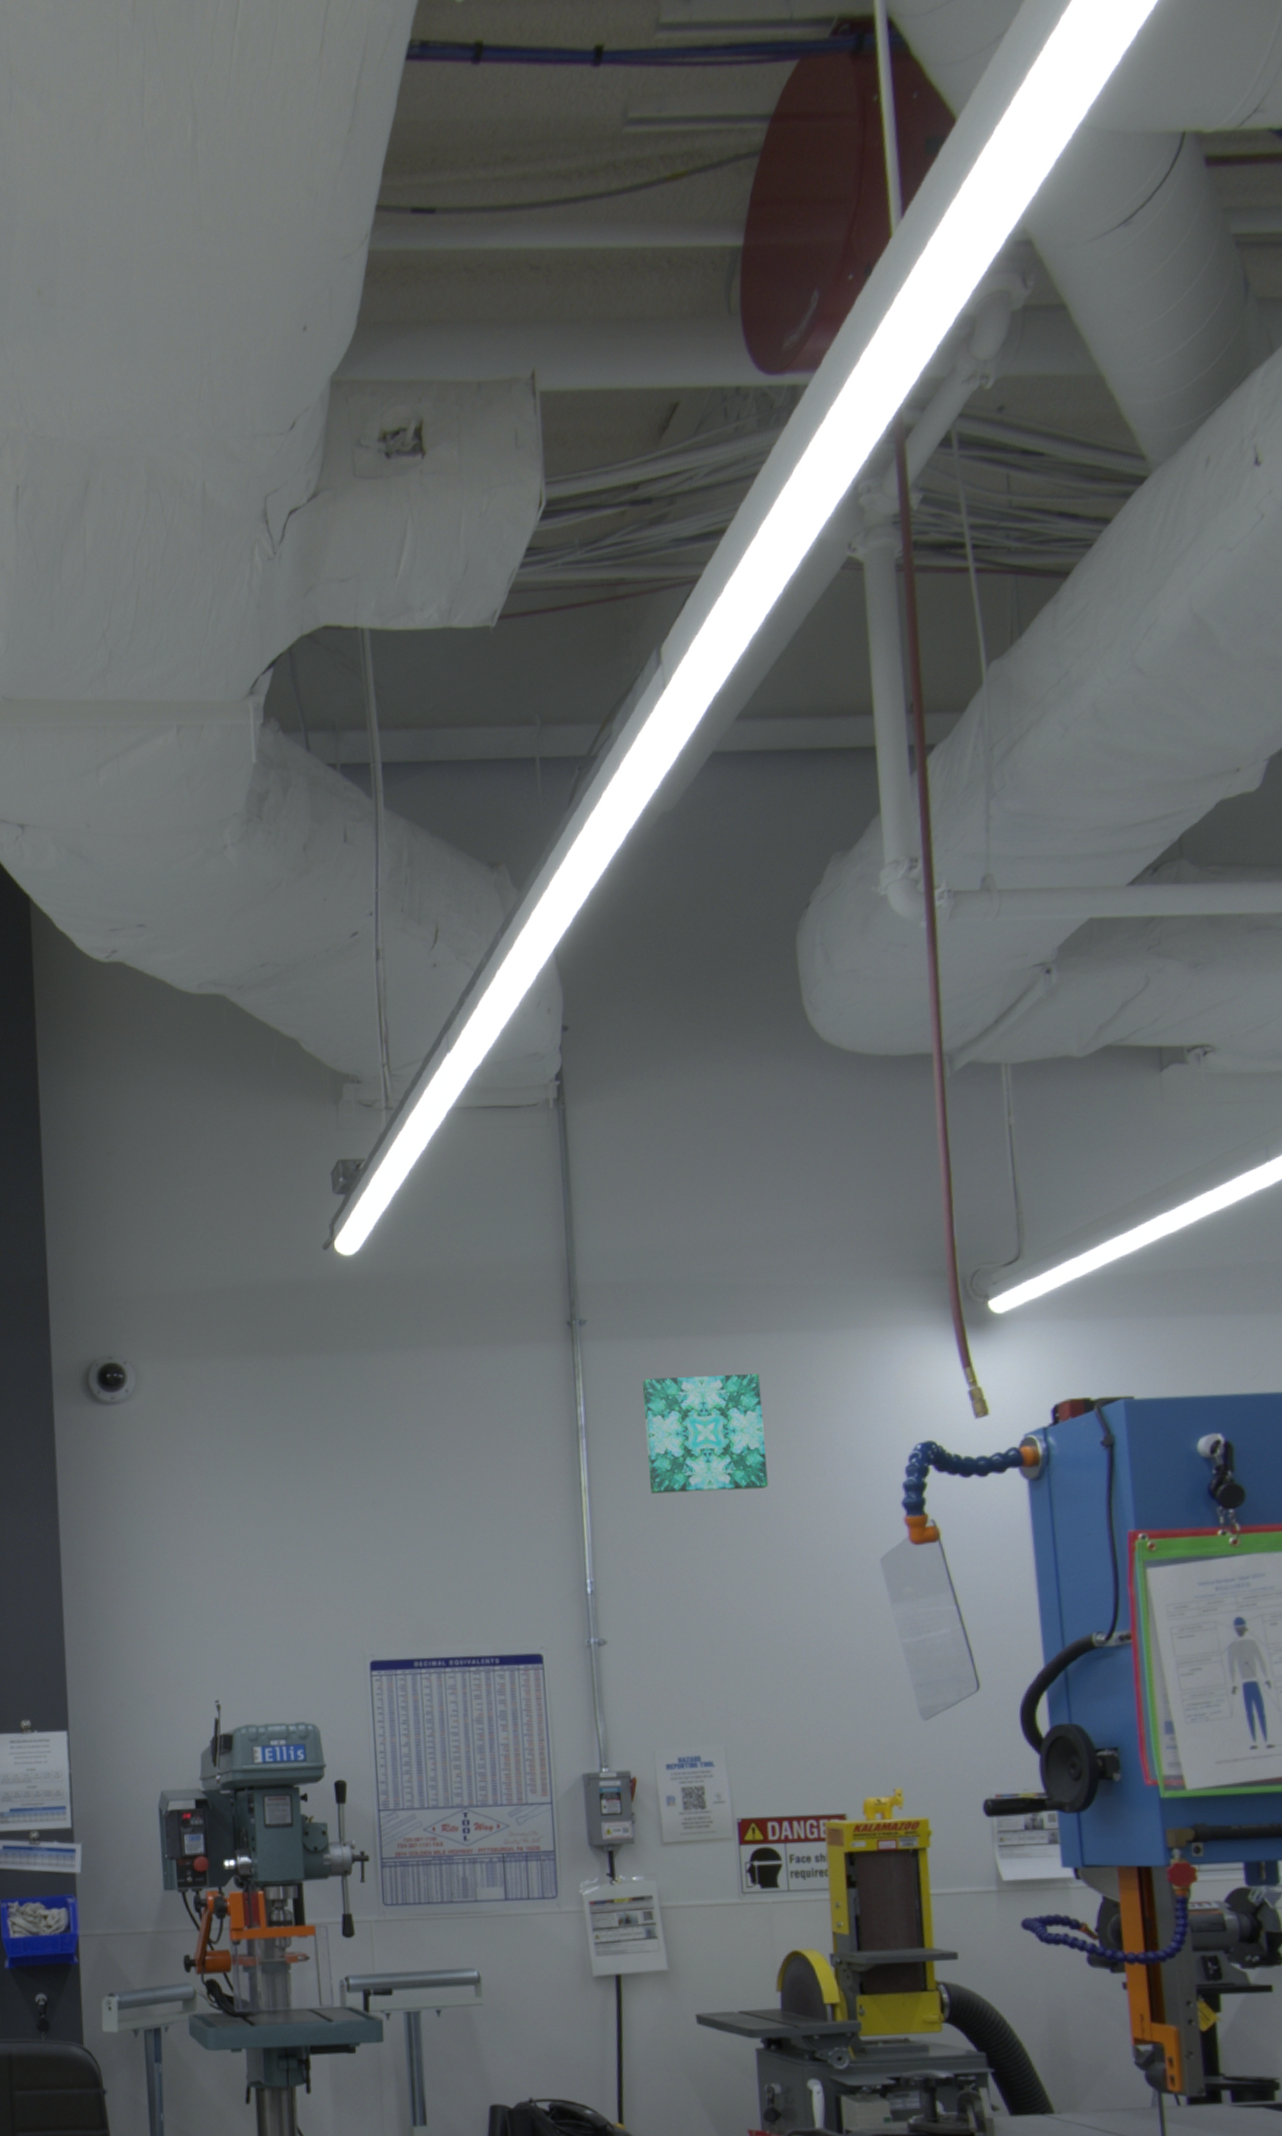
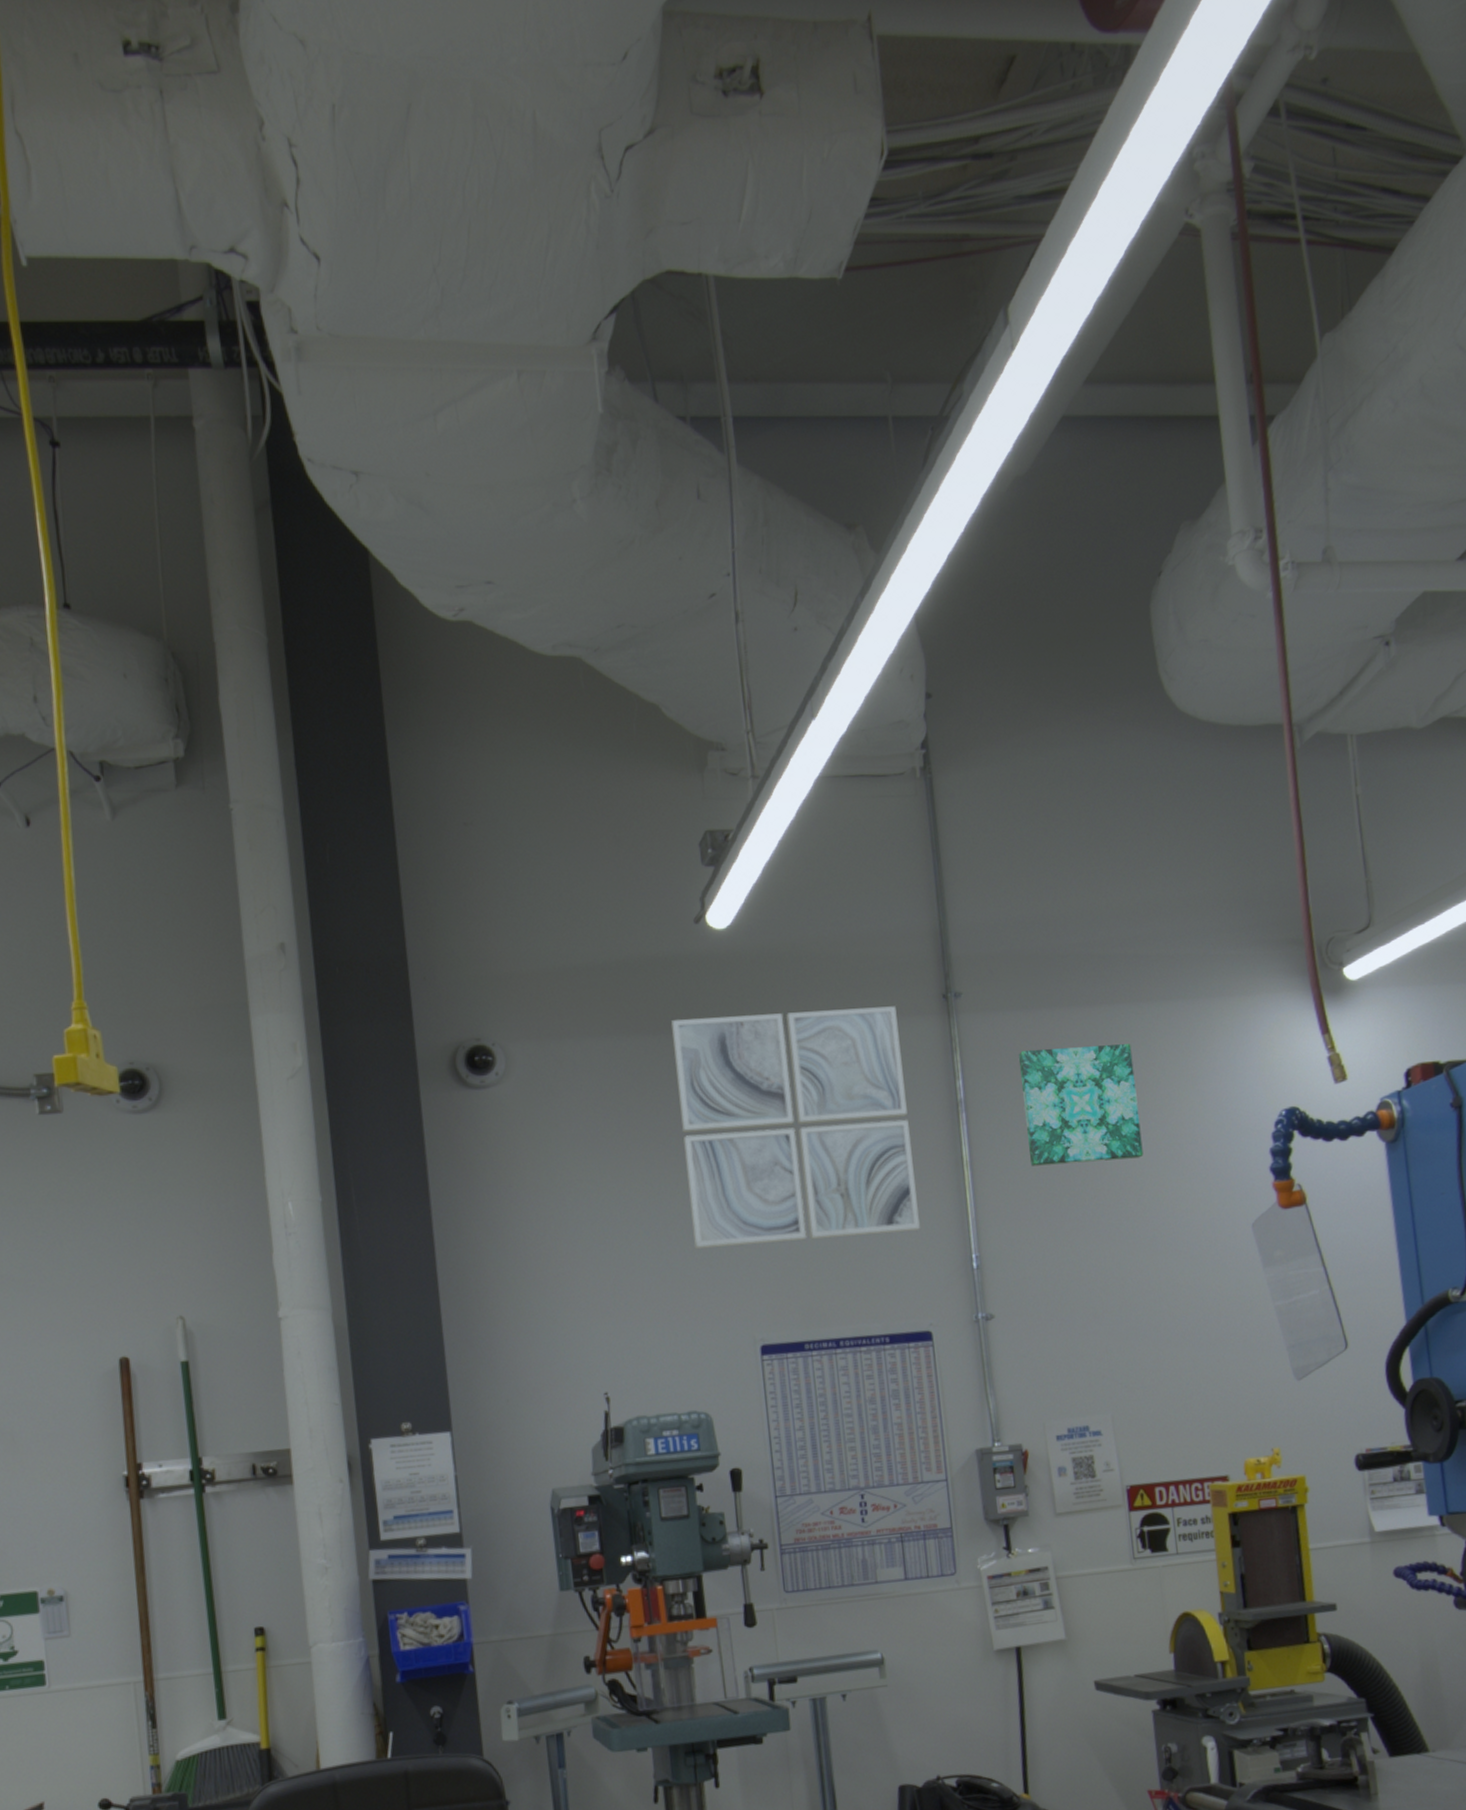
wall art: none [295,1332,536,1564] -> present [670,1006,921,1249]

